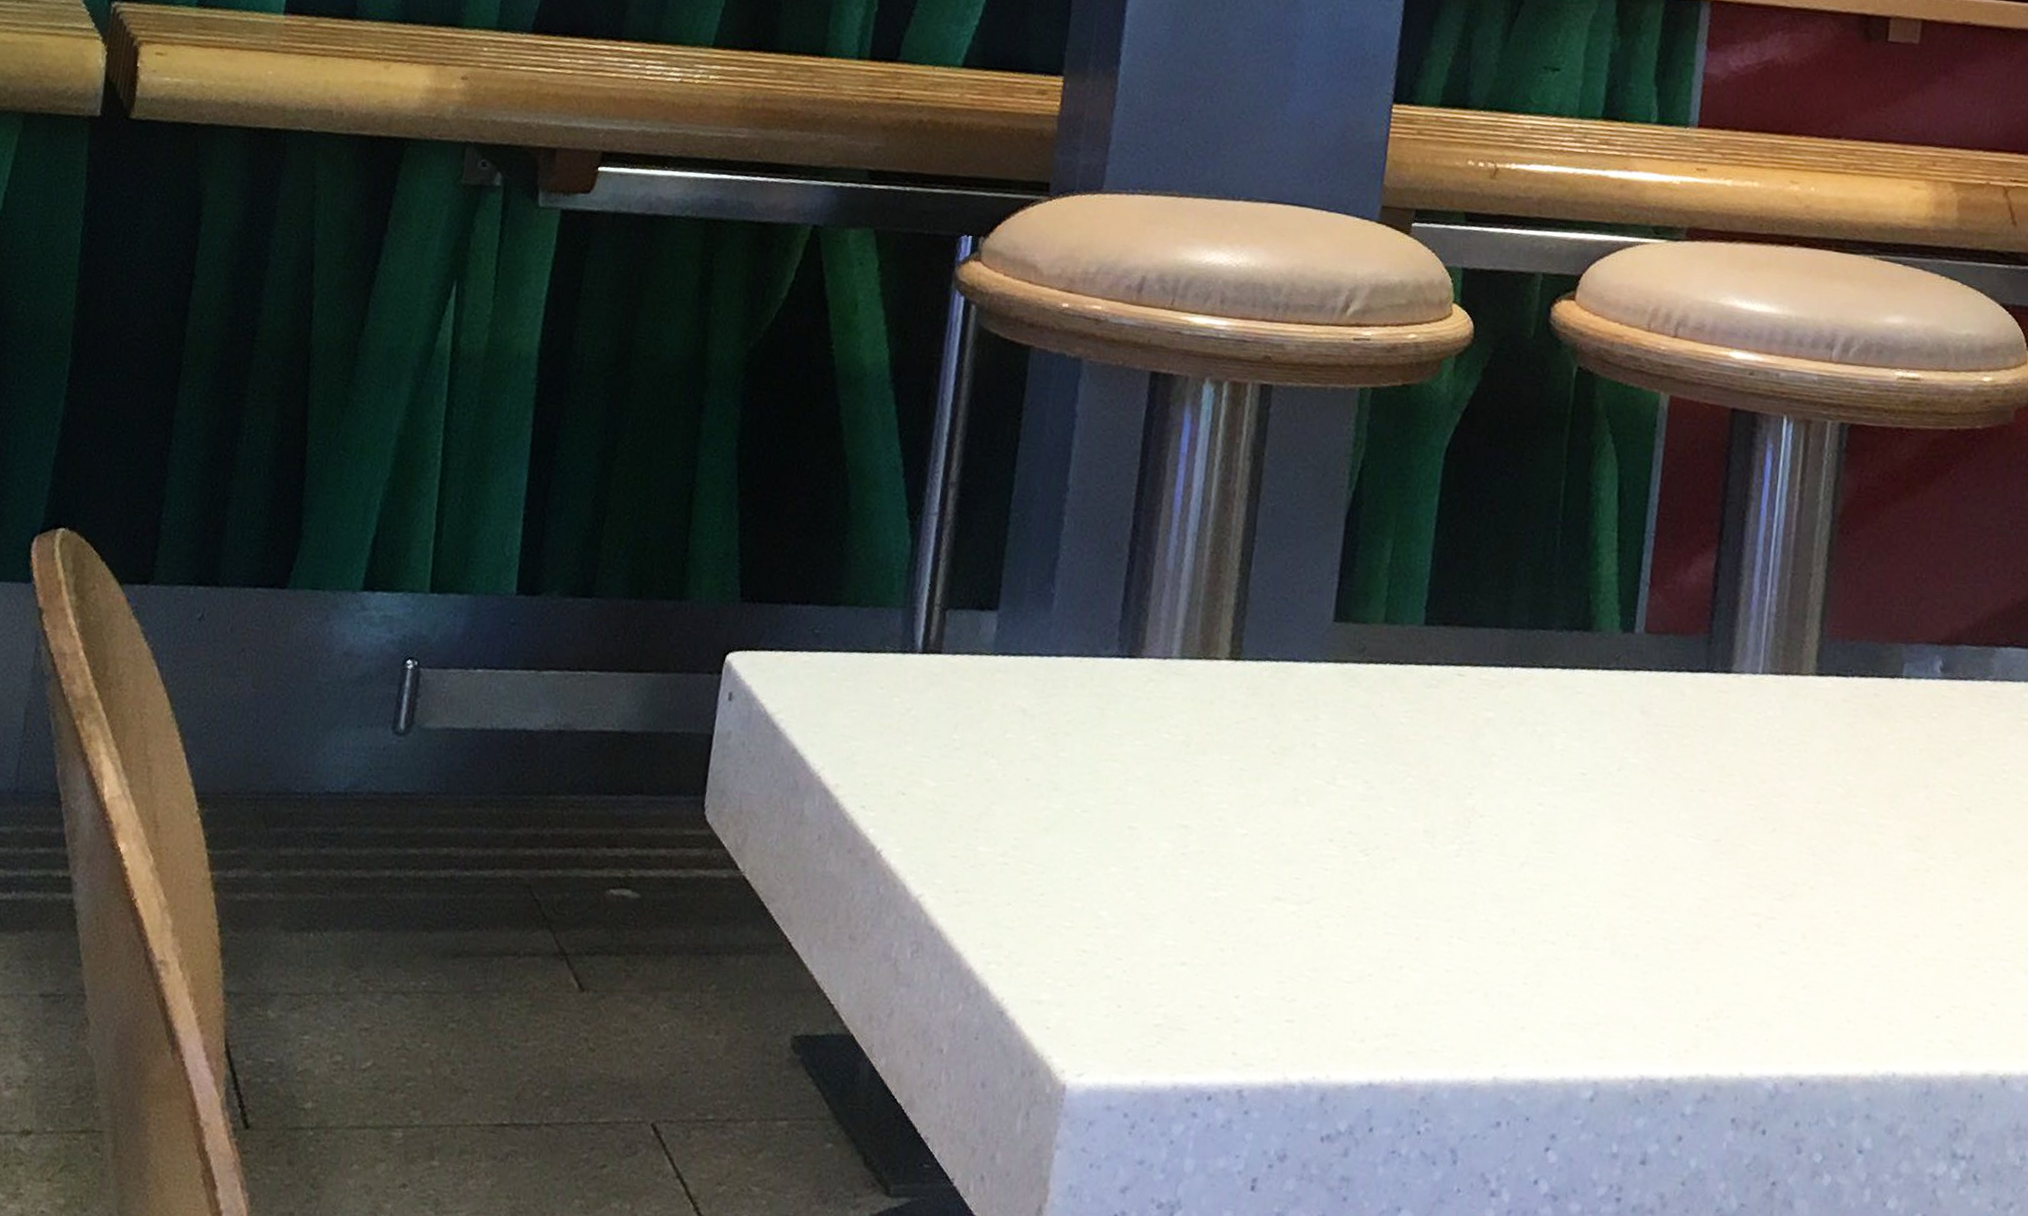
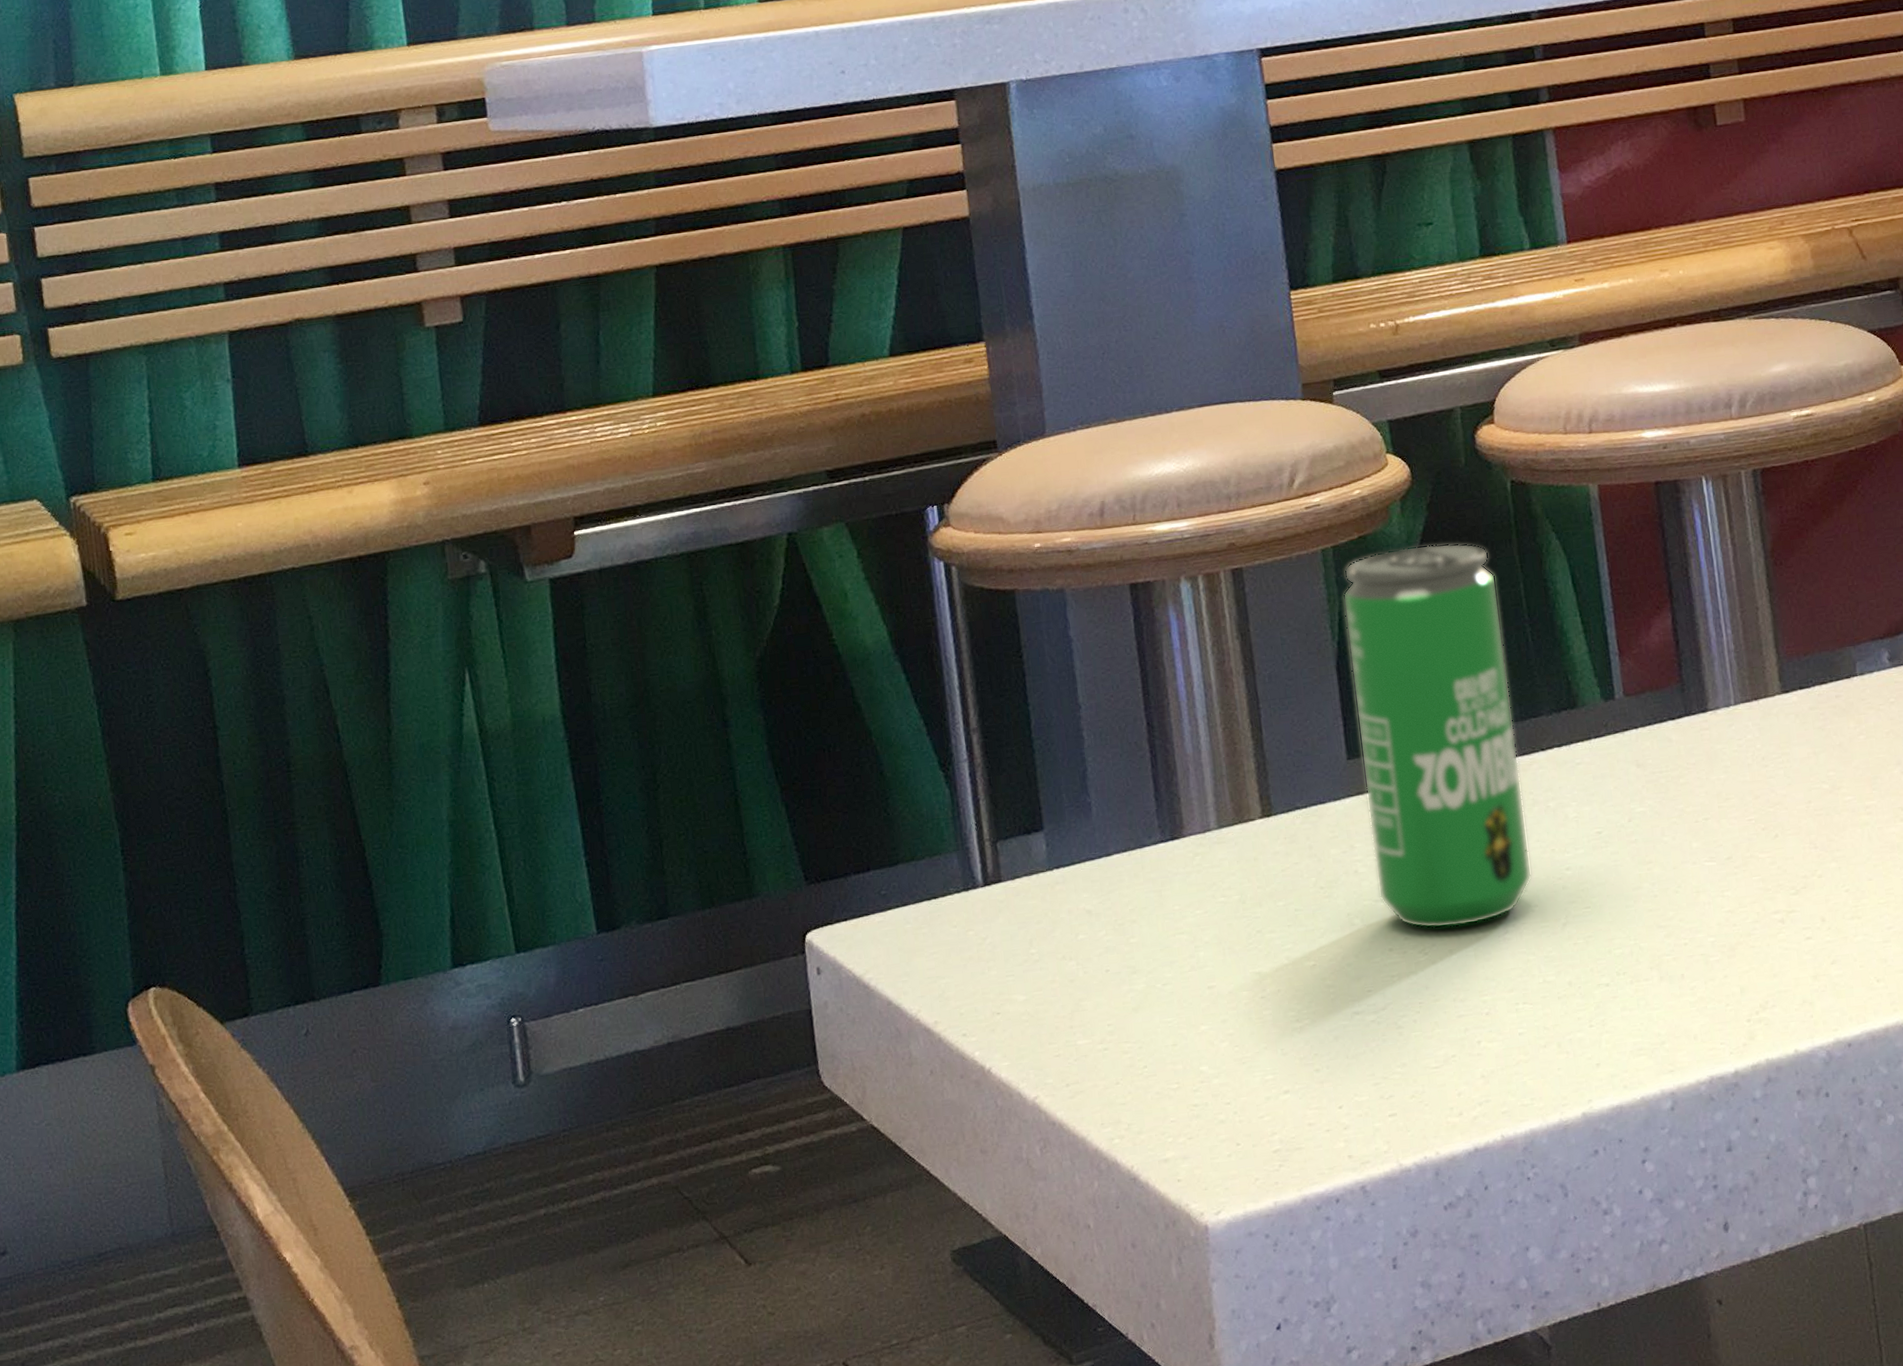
beverage can: none [1332,407,1538,838] -> present [1343,543,1532,929]

